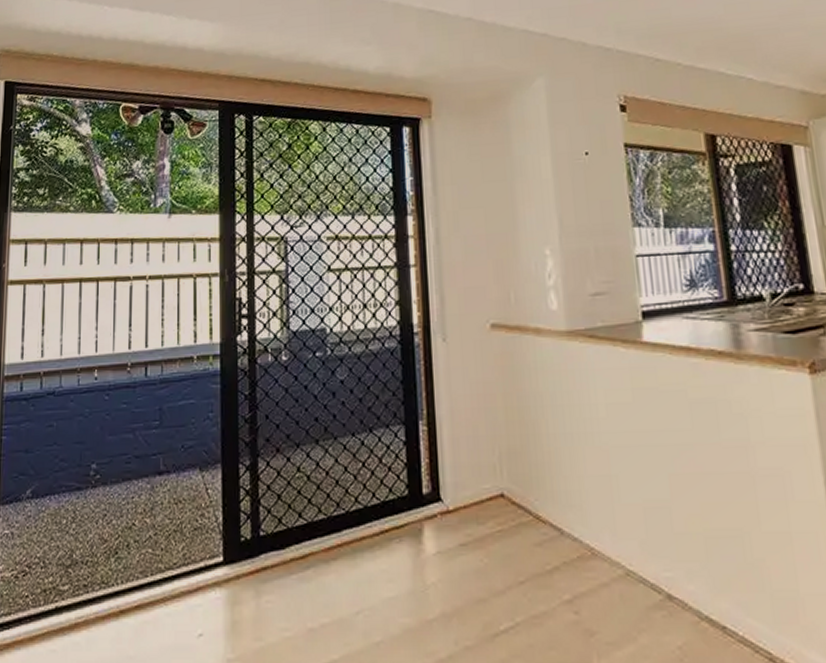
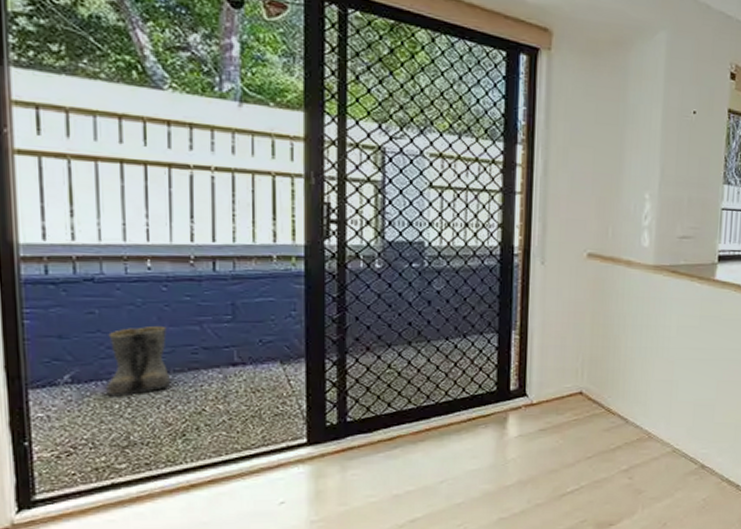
boots: none [57,436,108,512] -> present [106,327,171,397]

